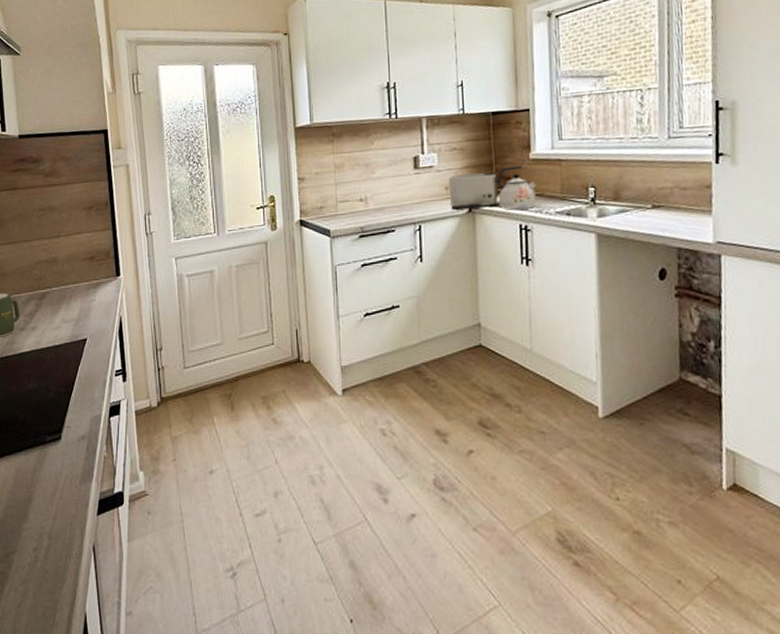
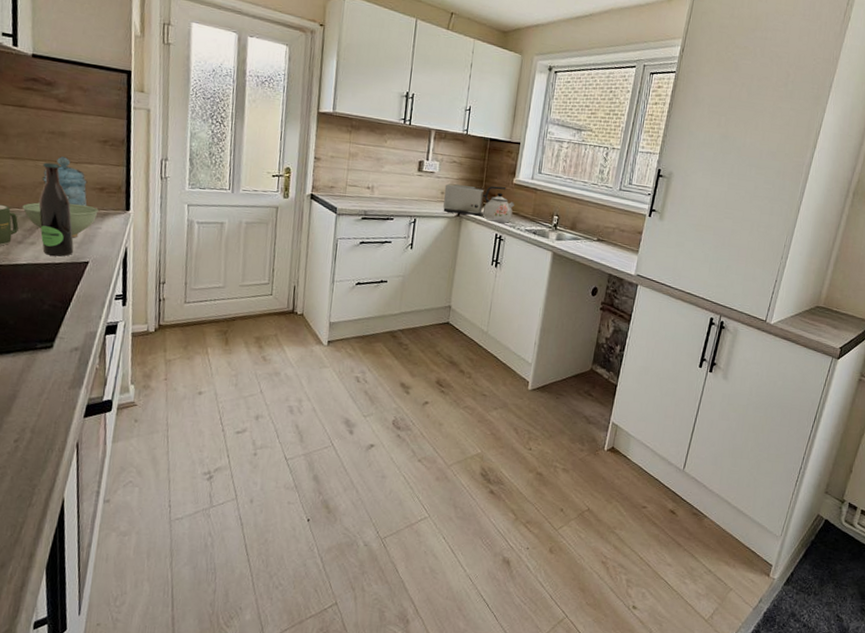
bowl: none [22,278,91,316] -> present [22,202,99,238]
canister: none [36,232,80,281] -> present [41,156,88,207]
bottle: none [36,240,72,338] -> present [38,162,74,257]

